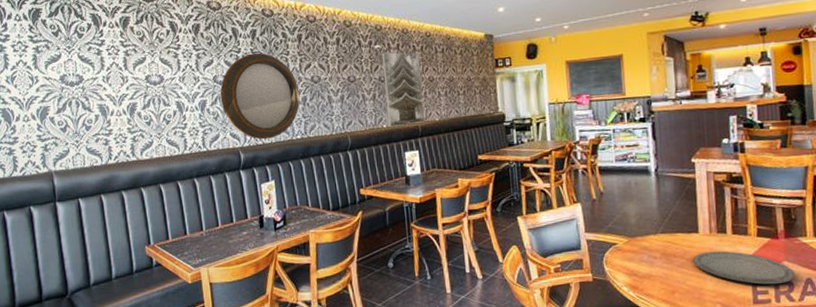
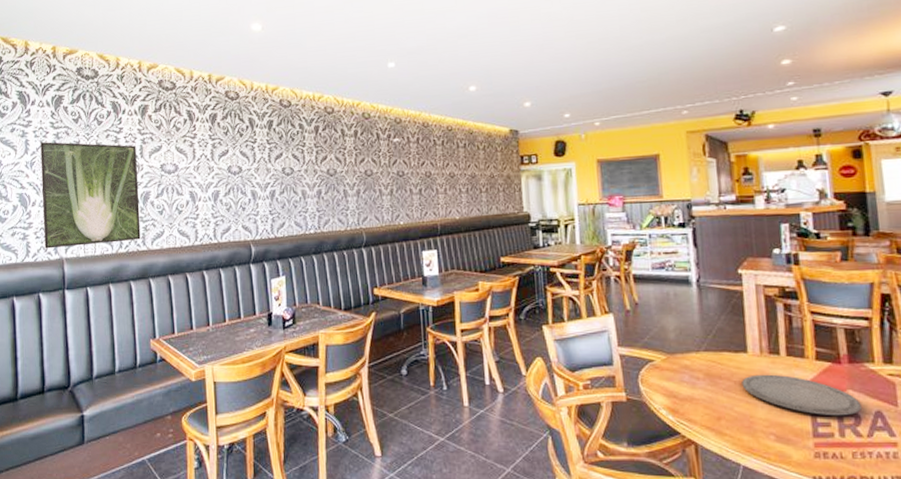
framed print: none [20,55,130,163] -> present [40,141,141,249]
home mirror: present [220,52,300,140] -> none [234,143,315,233]
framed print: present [381,52,425,127] -> none [400,145,444,224]

